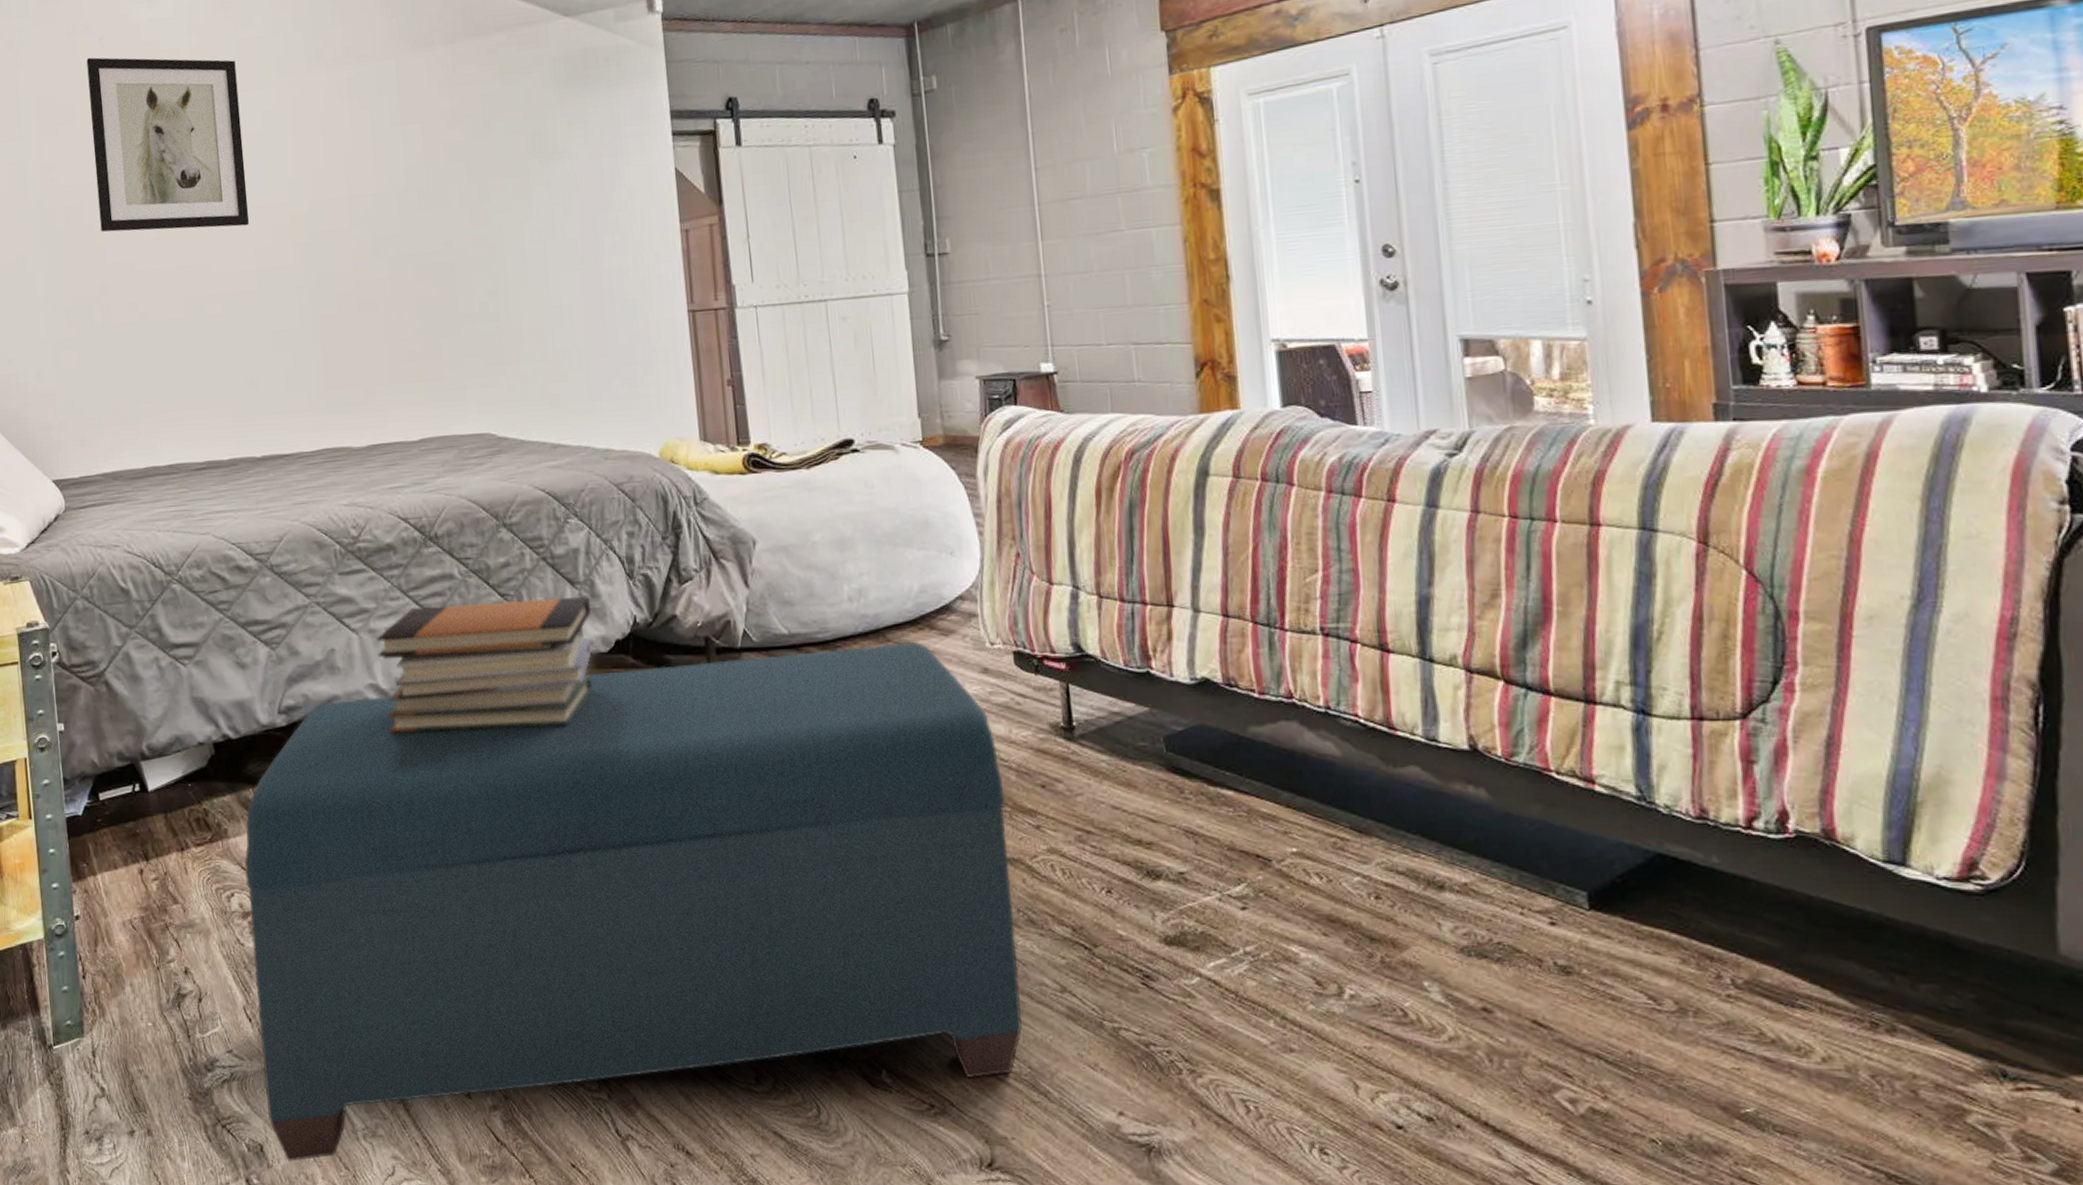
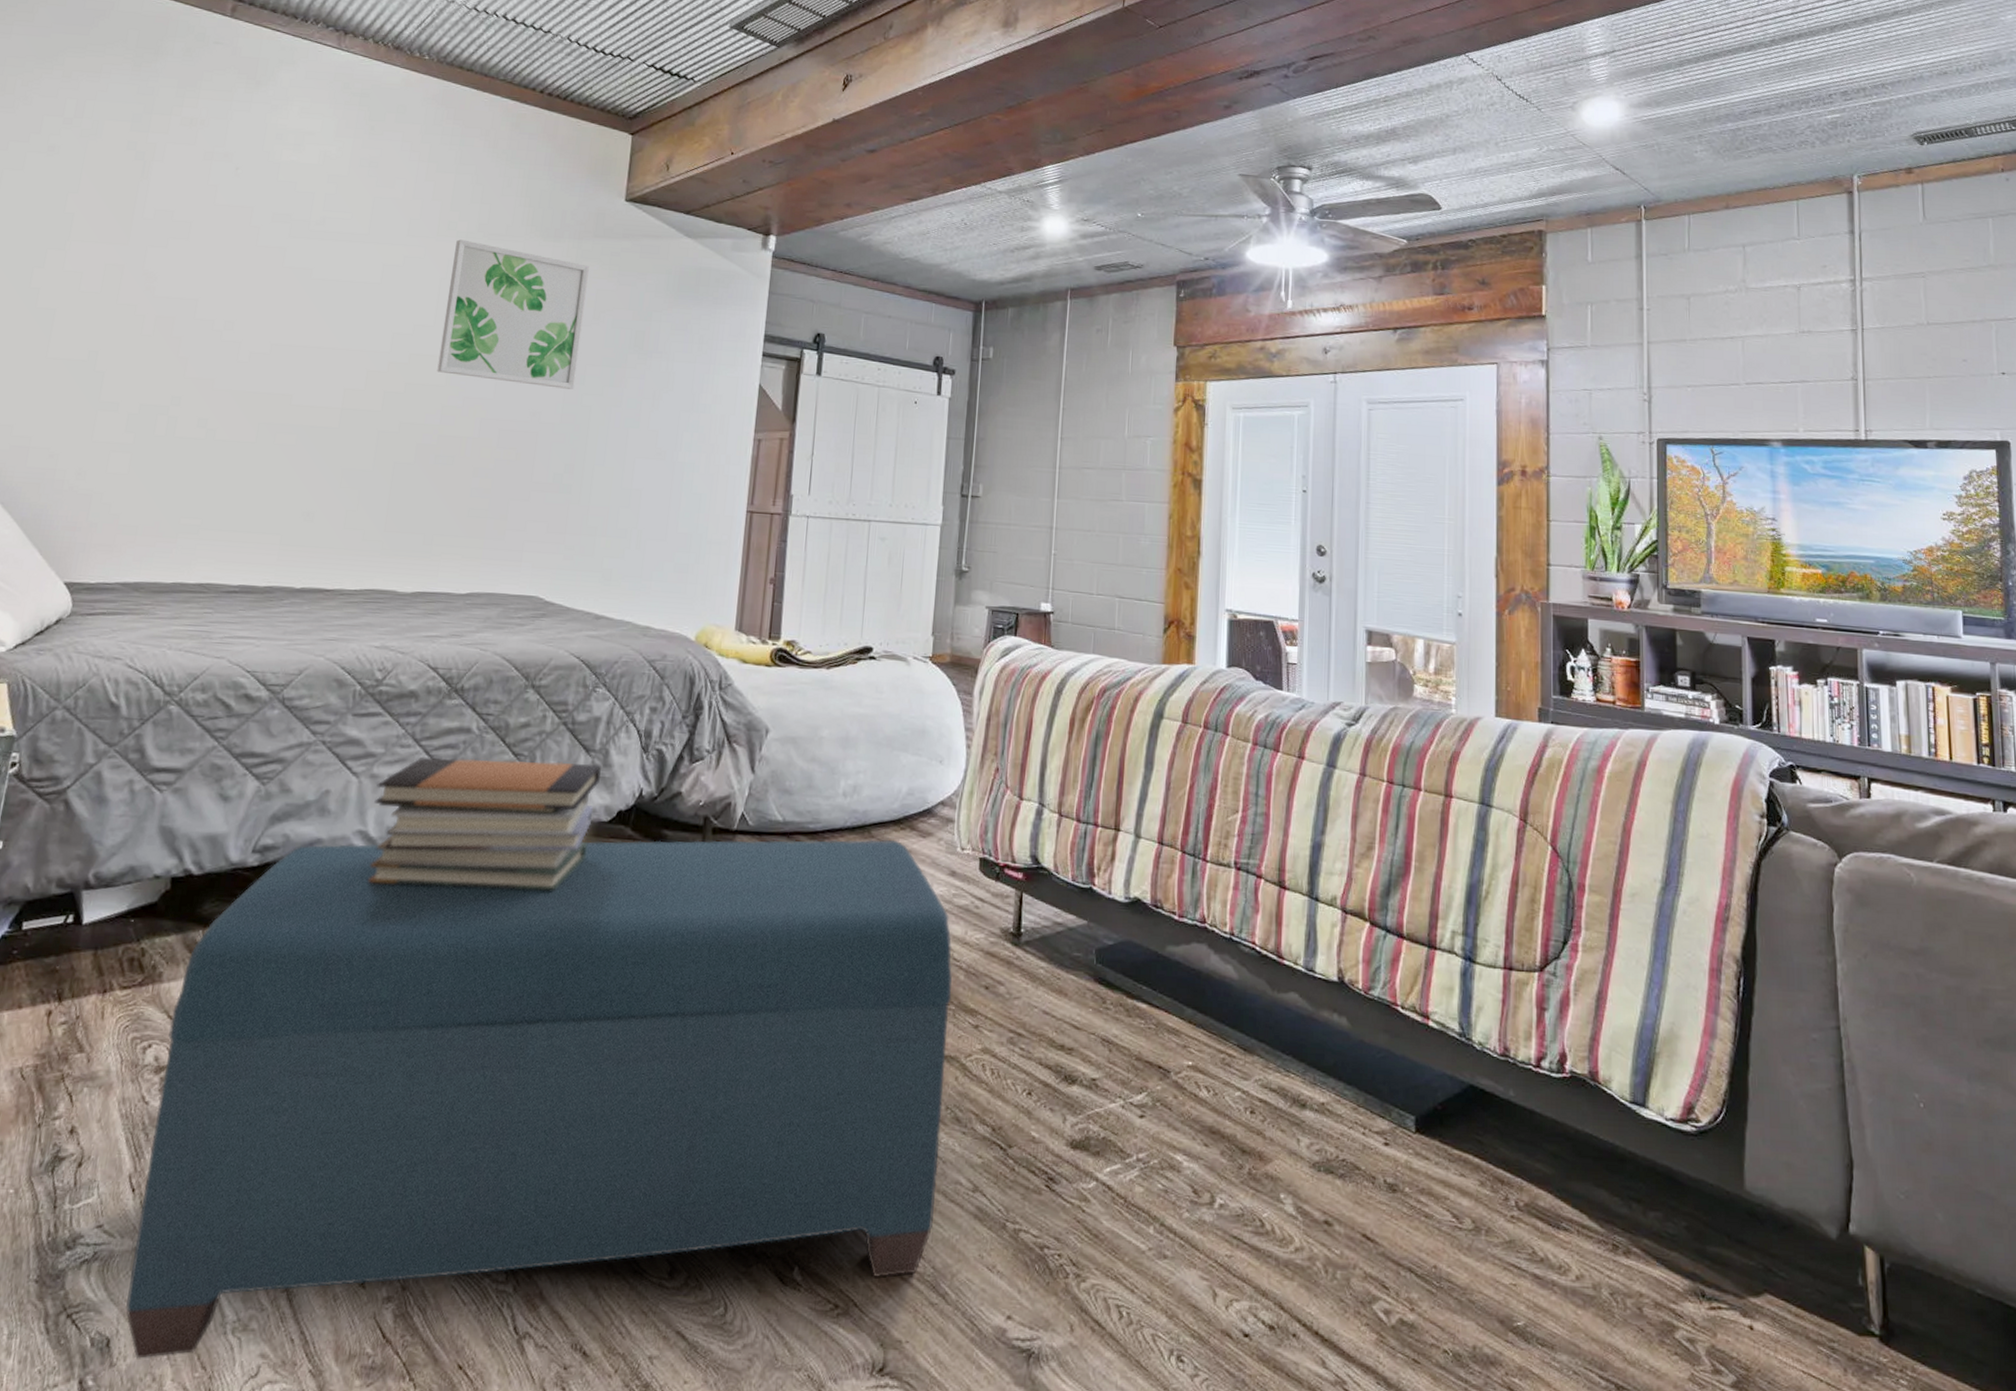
wall art: present [86,57,249,232] -> none [188,183,368,366]
wall art: none [327,68,480,216] -> present [437,239,589,389]

